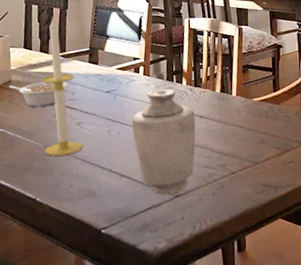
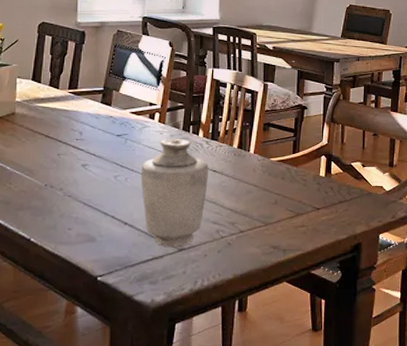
legume: present [10,81,68,108] -> none [13,117,77,145]
candle: present [41,16,83,156] -> none [45,50,86,197]

